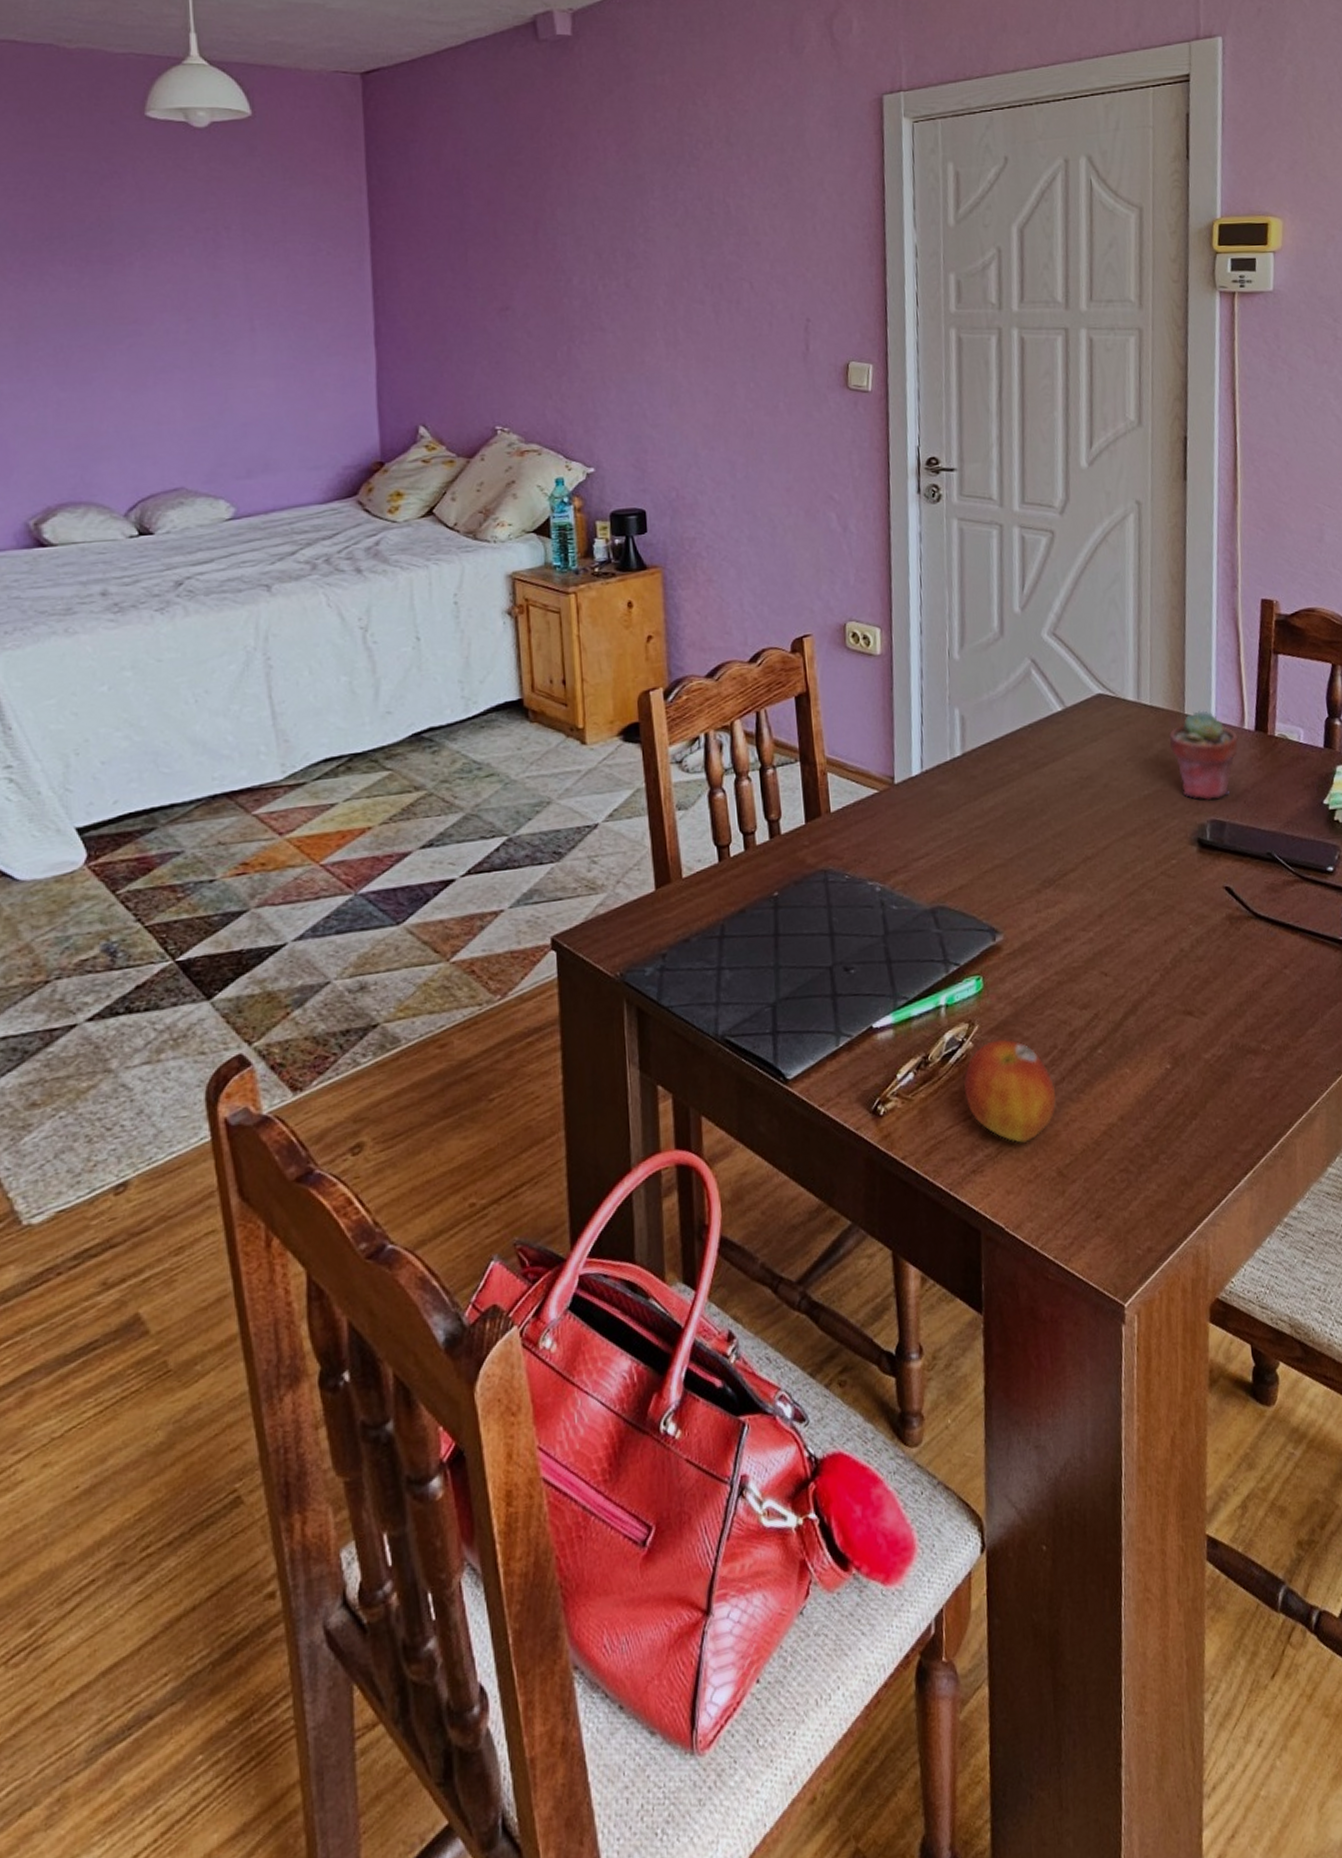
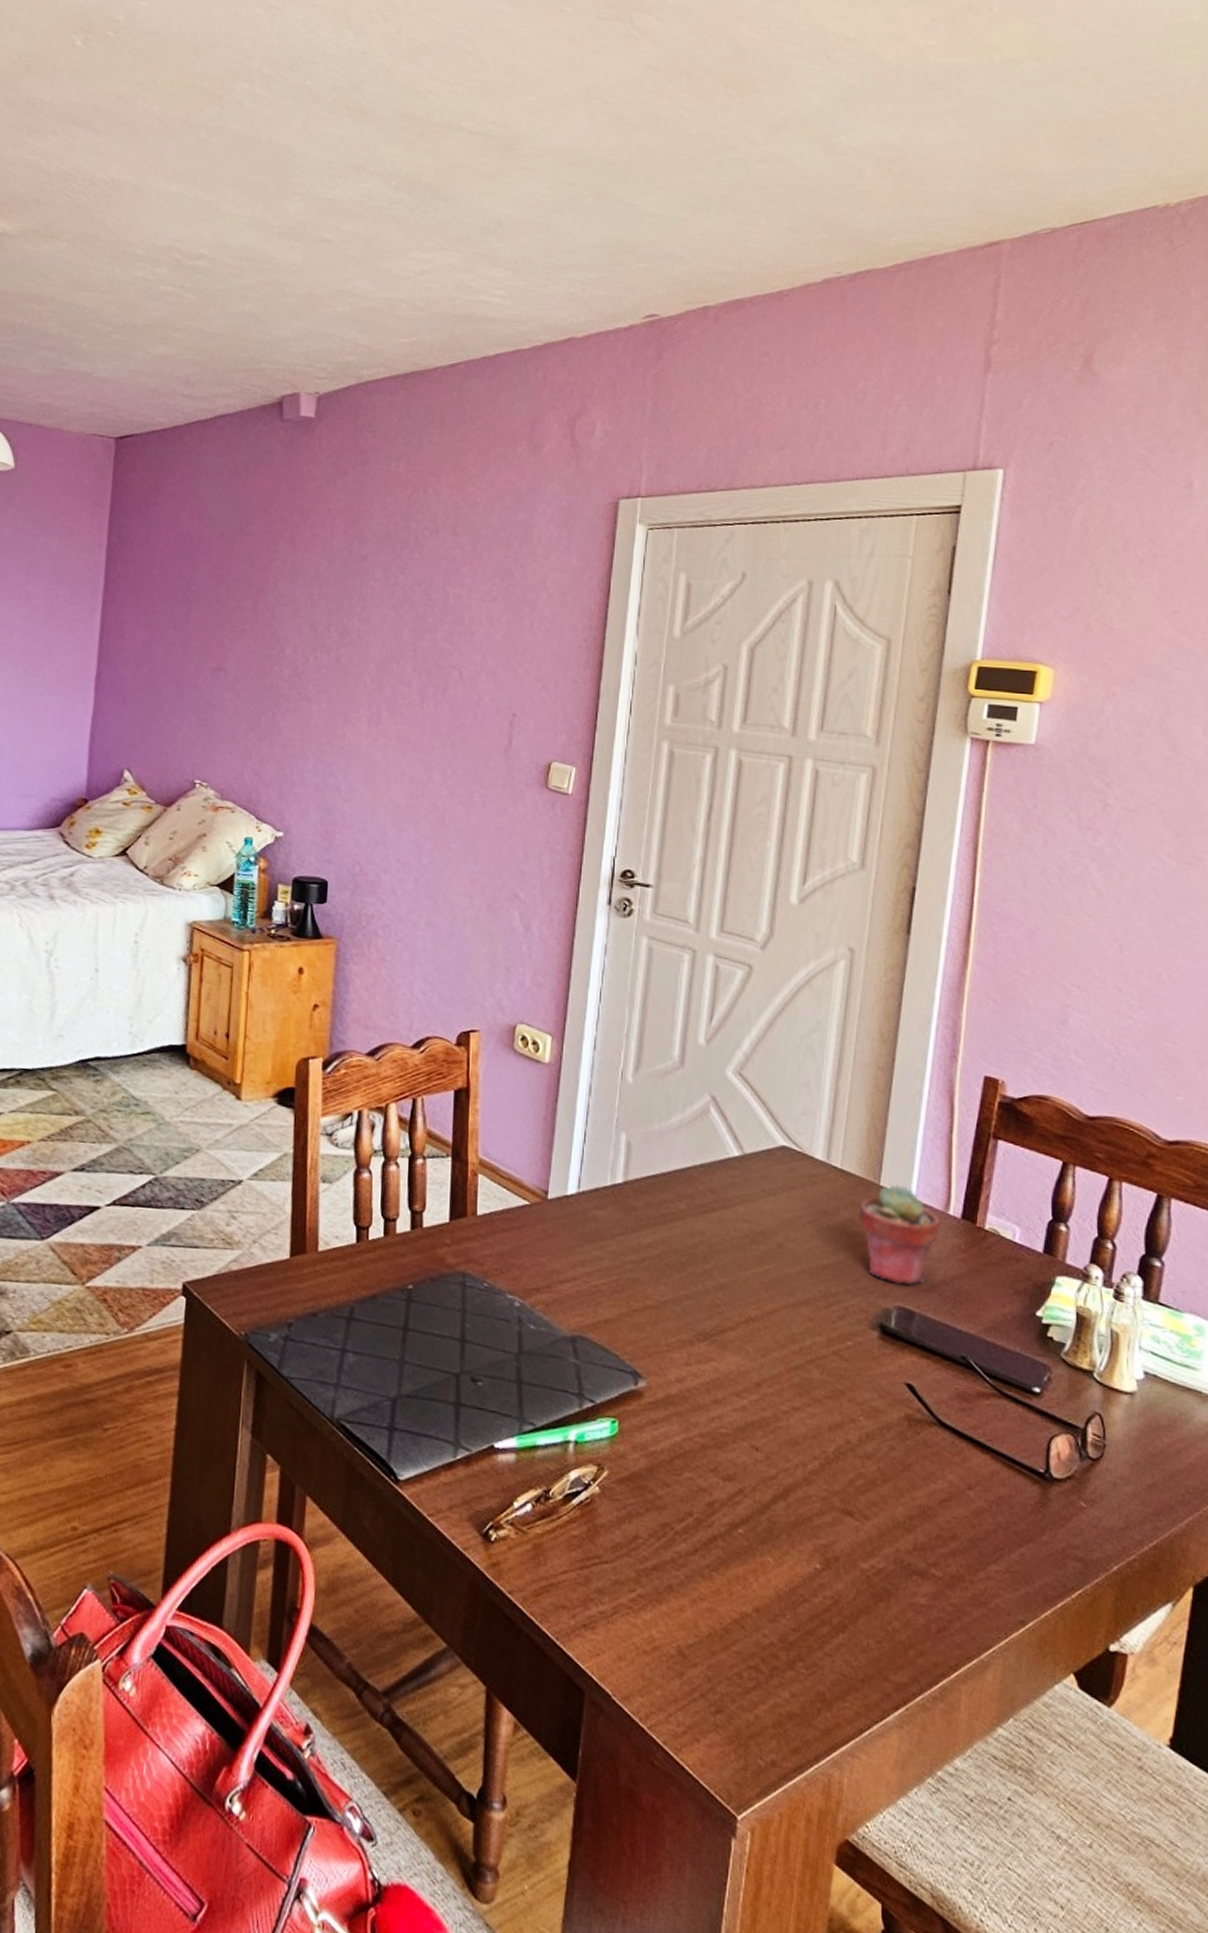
apple: present [964,1039,1056,1143] -> none [584,1491,685,1609]

